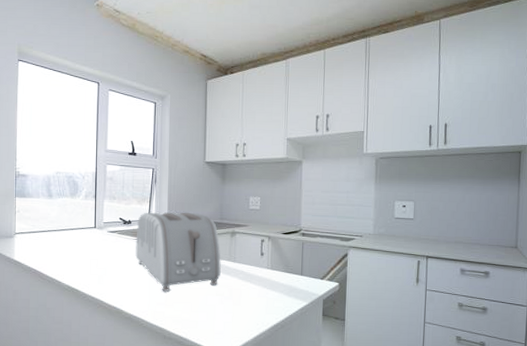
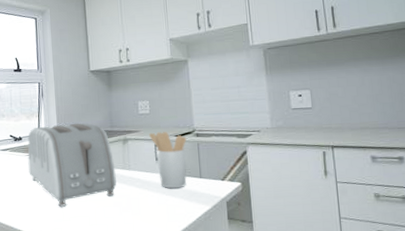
utensil holder: none [257,228,293,283] -> present [149,132,187,189]

